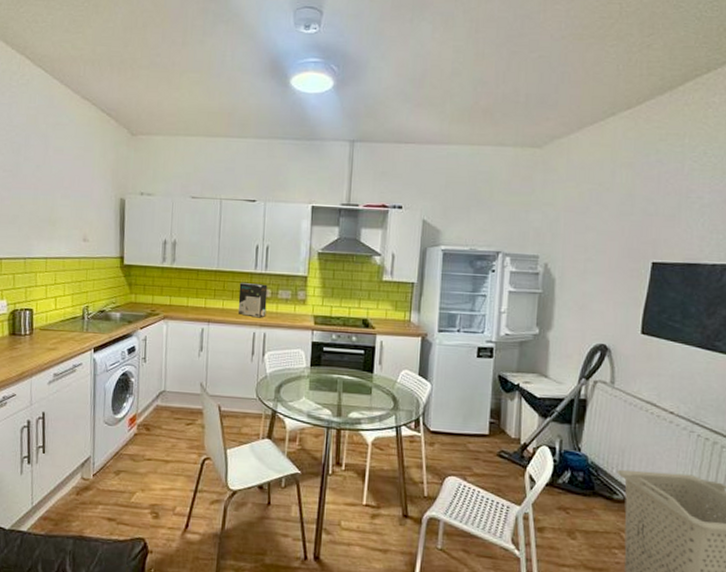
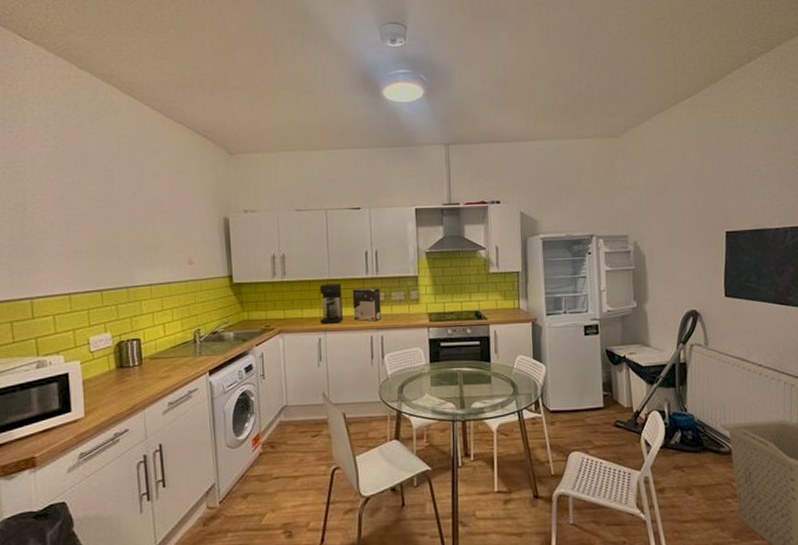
coffee maker: none [205,274,229,316] -> present [320,283,344,324]

